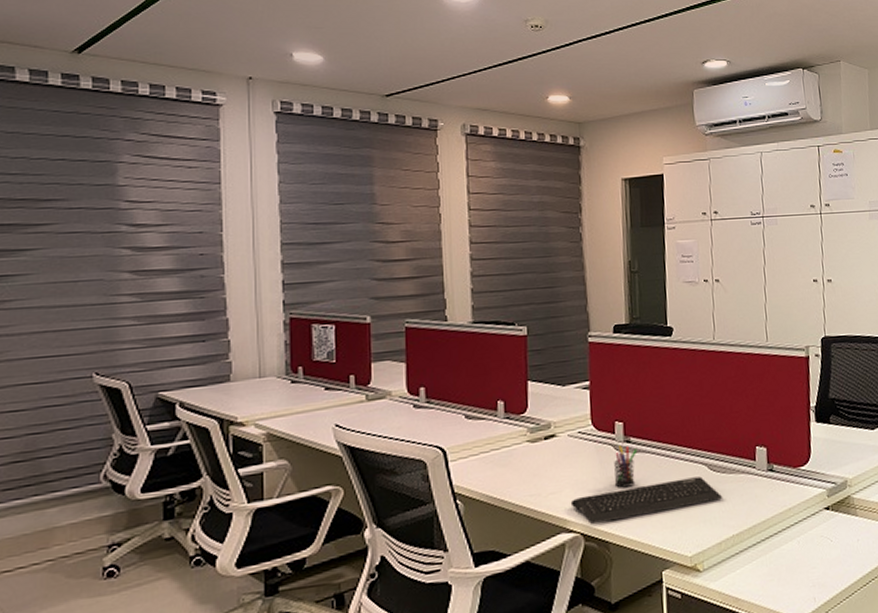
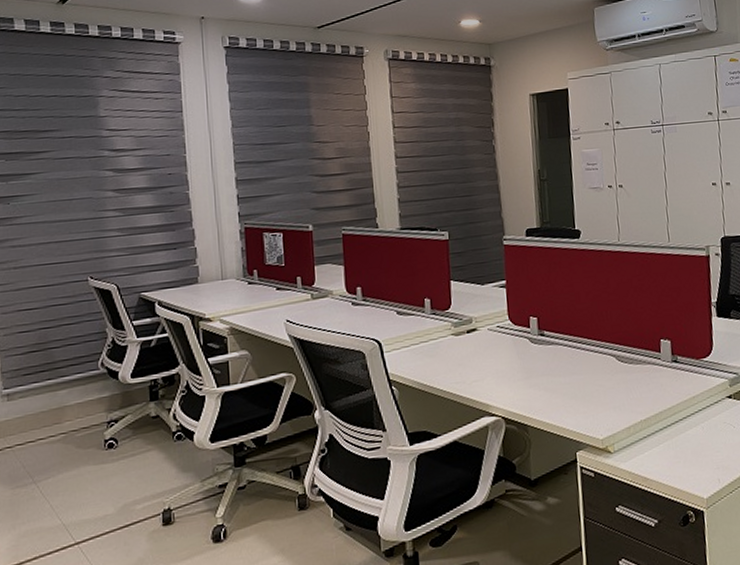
keyboard: present [570,476,722,524] -> none [492,367,630,409]
pen holder: present [614,446,638,488] -> none [530,338,551,377]

